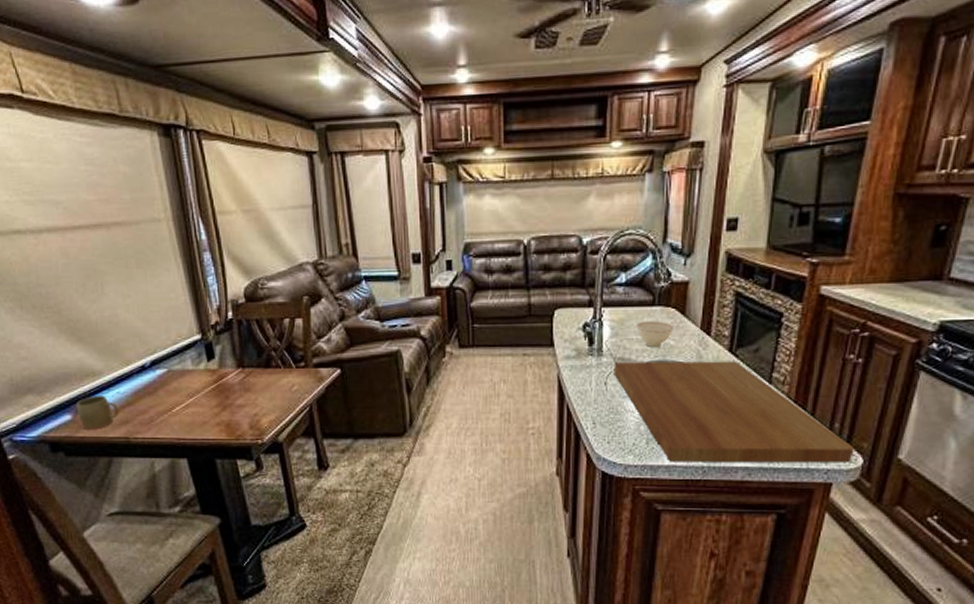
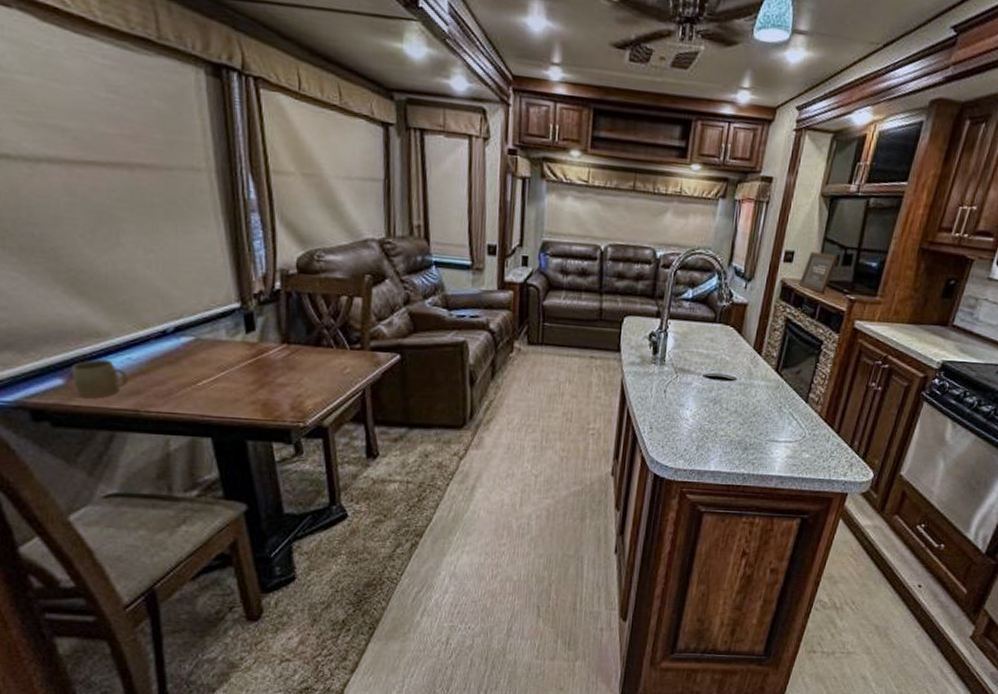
cutting board: present [614,361,854,463] -> none [673,372,868,477]
bowl: present [635,321,674,348] -> none [697,336,731,362]
picture frame: none [747,215,792,261] -> present [798,252,838,294]

